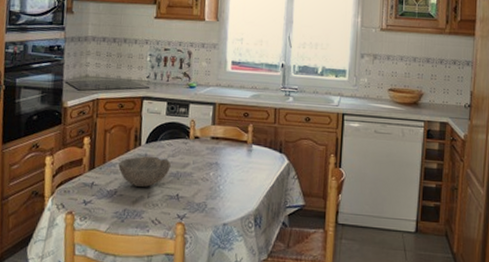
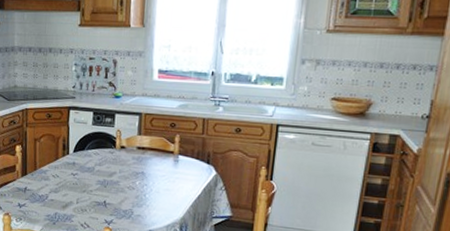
bowl: present [118,156,171,187] -> none [48,164,98,193]

